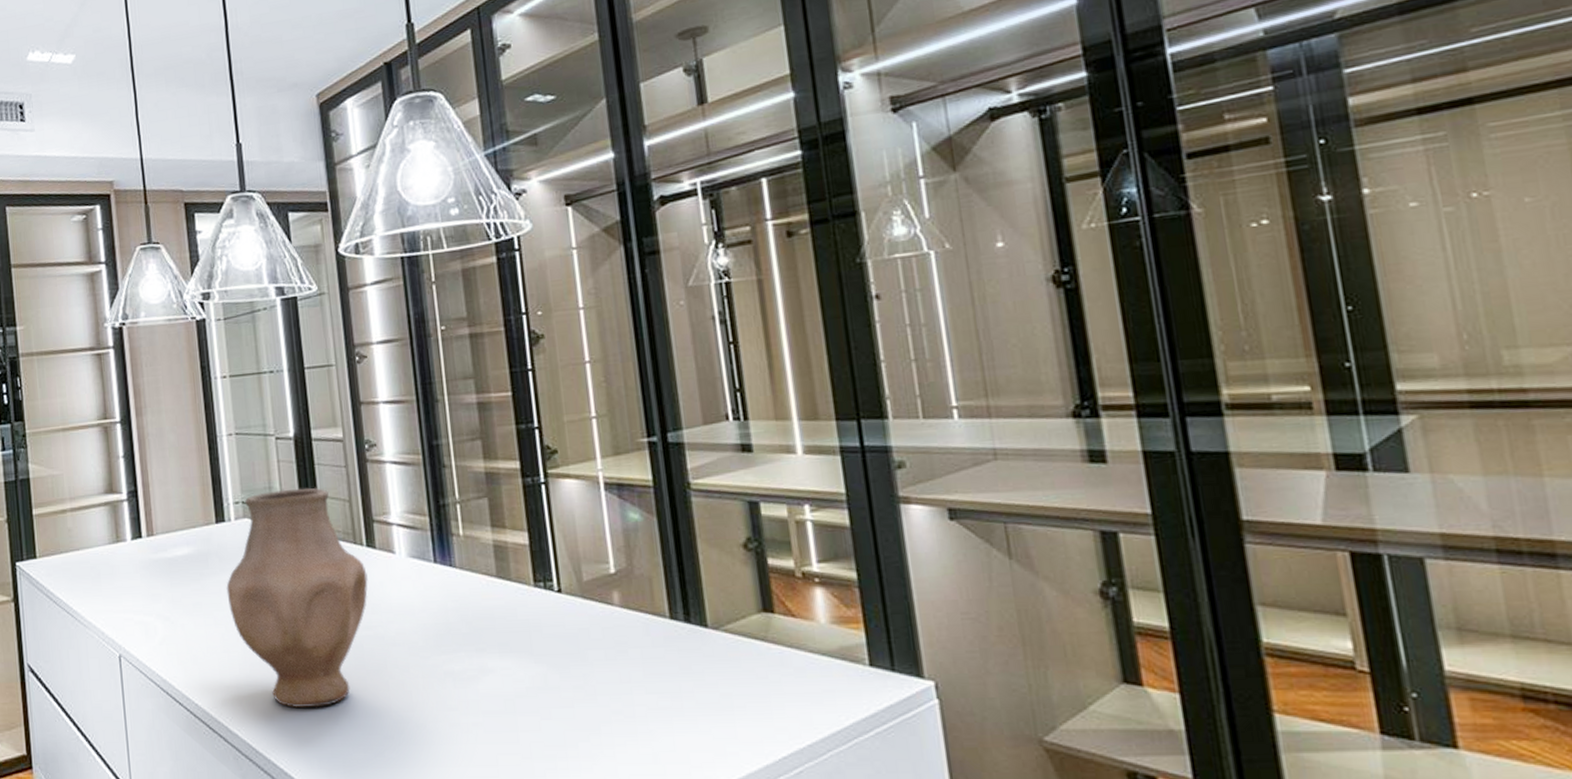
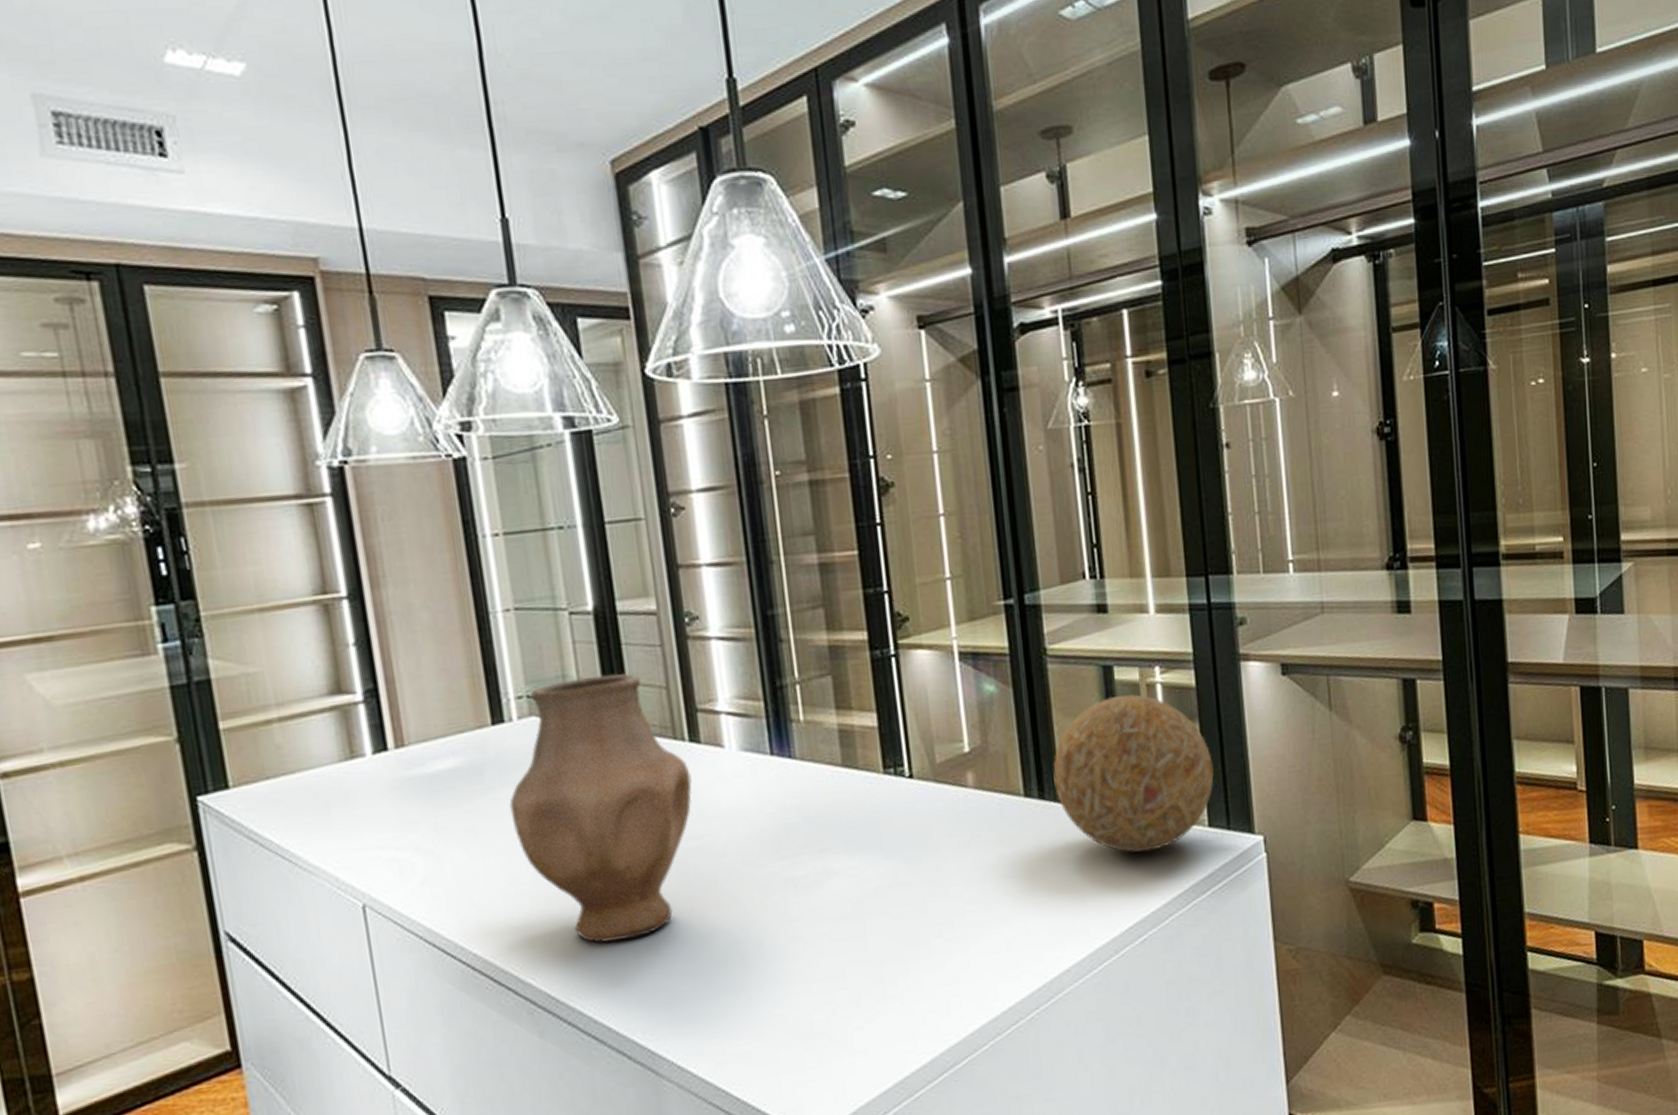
decorative ball: none [698,530,874,685] -> present [1052,694,1214,853]

